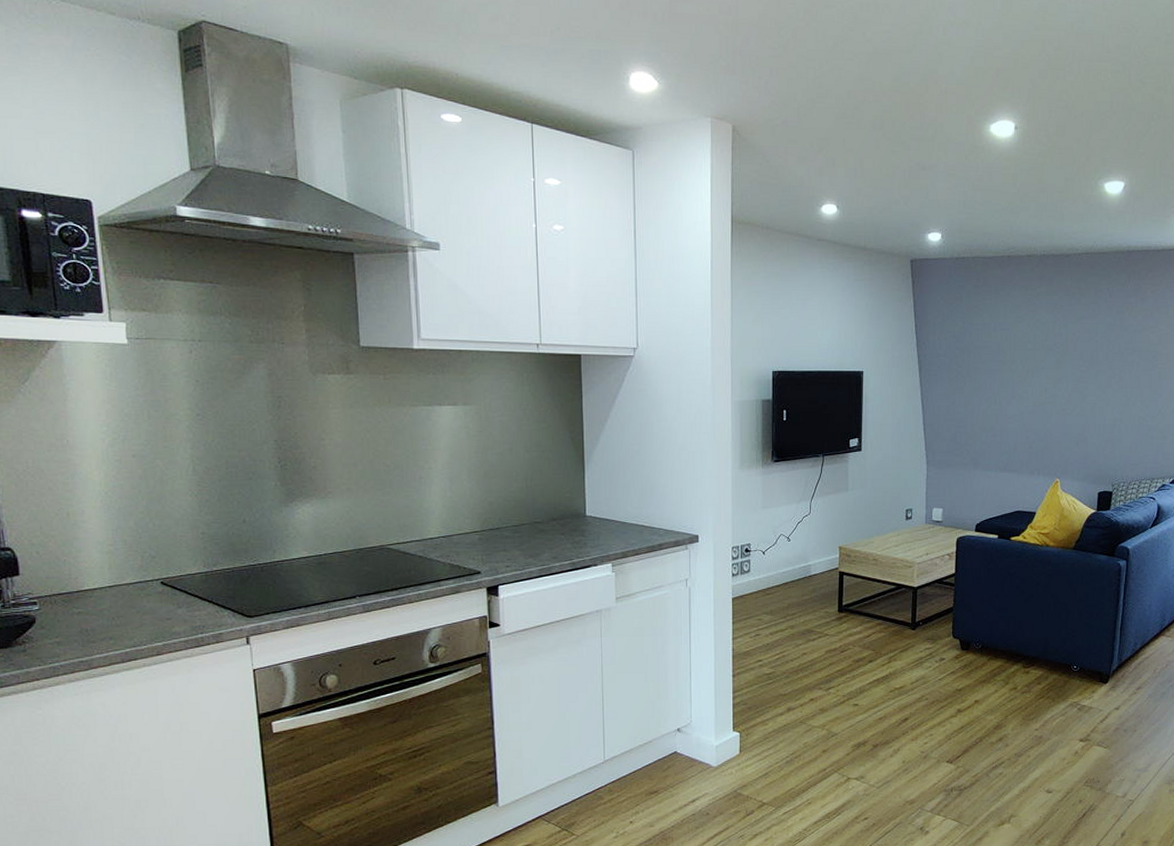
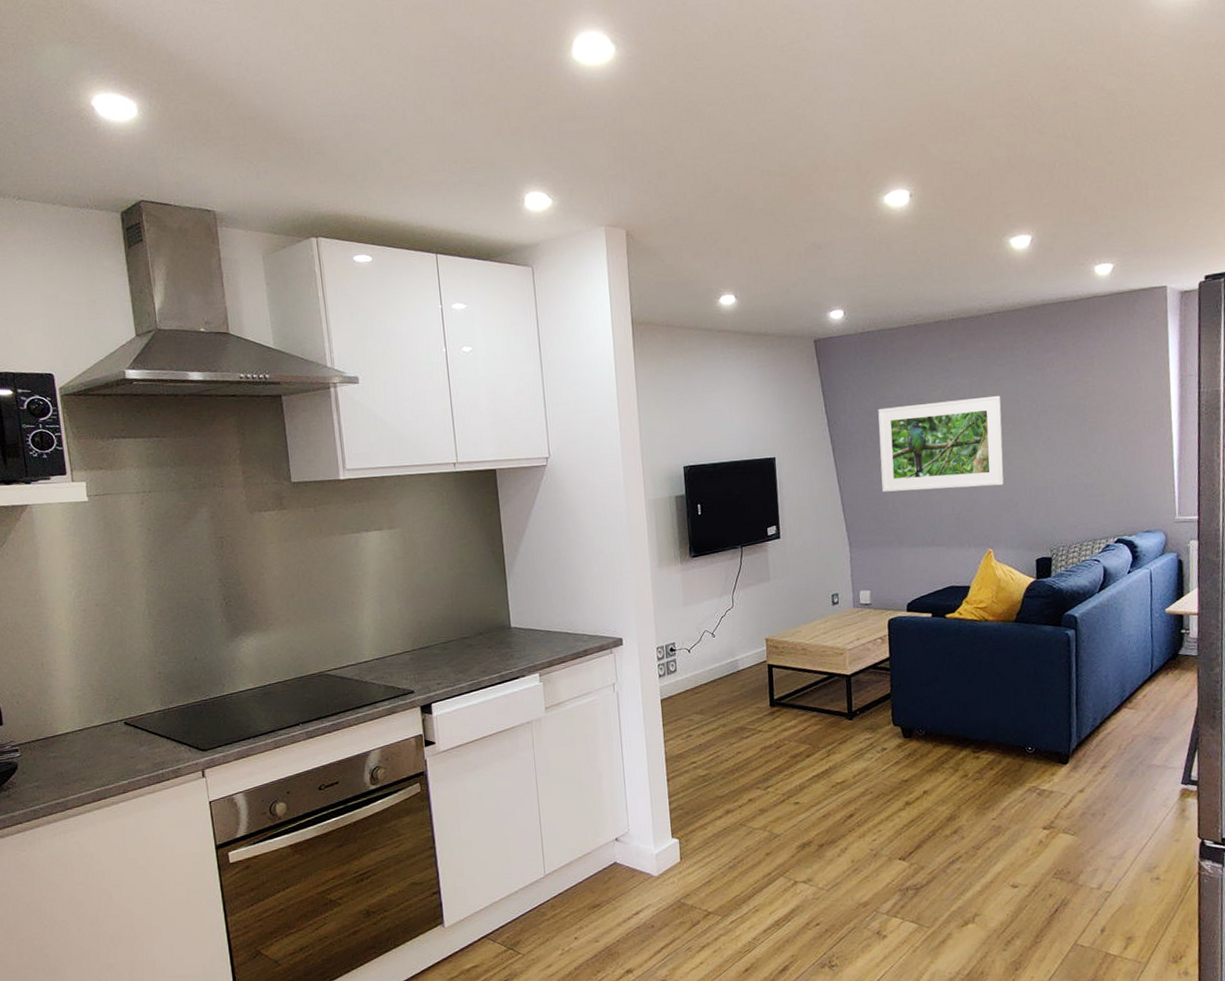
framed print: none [963,333,1081,420] -> present [878,395,1004,492]

